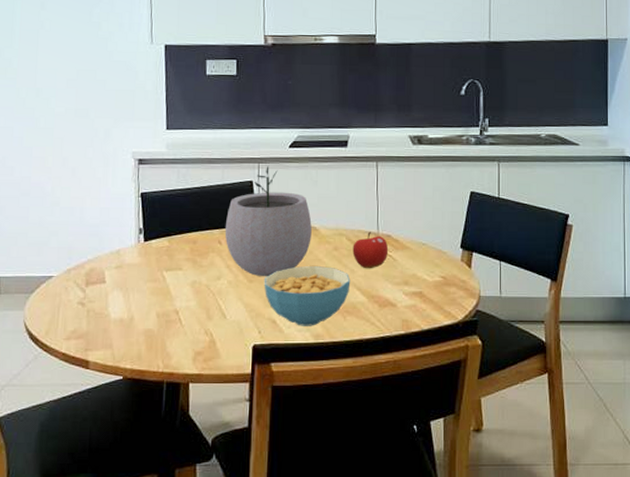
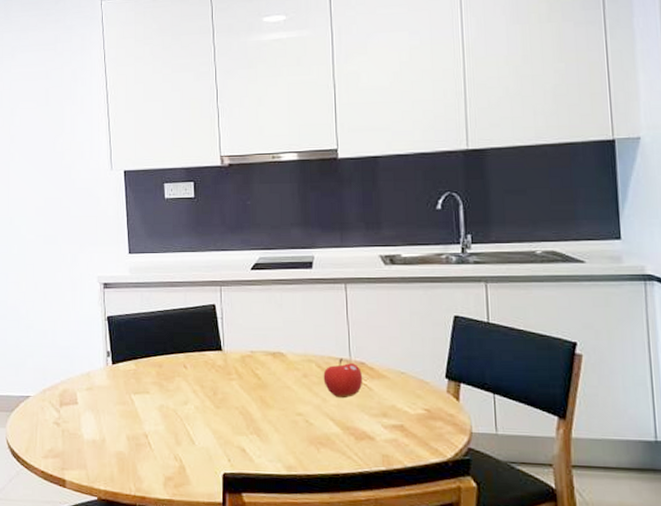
plant pot: present [224,166,312,277] -> none [189,289,279,404]
cereal bowl: present [264,266,351,326] -> none [231,393,323,457]

